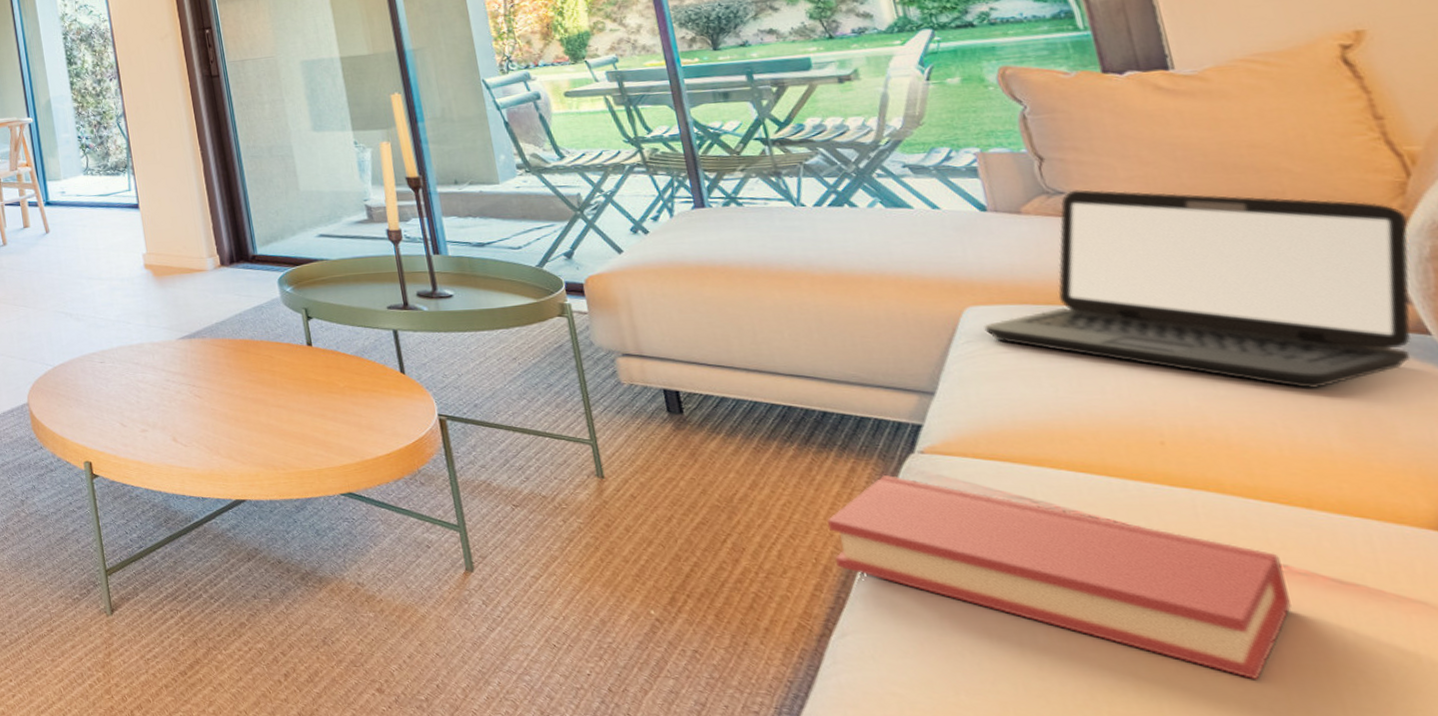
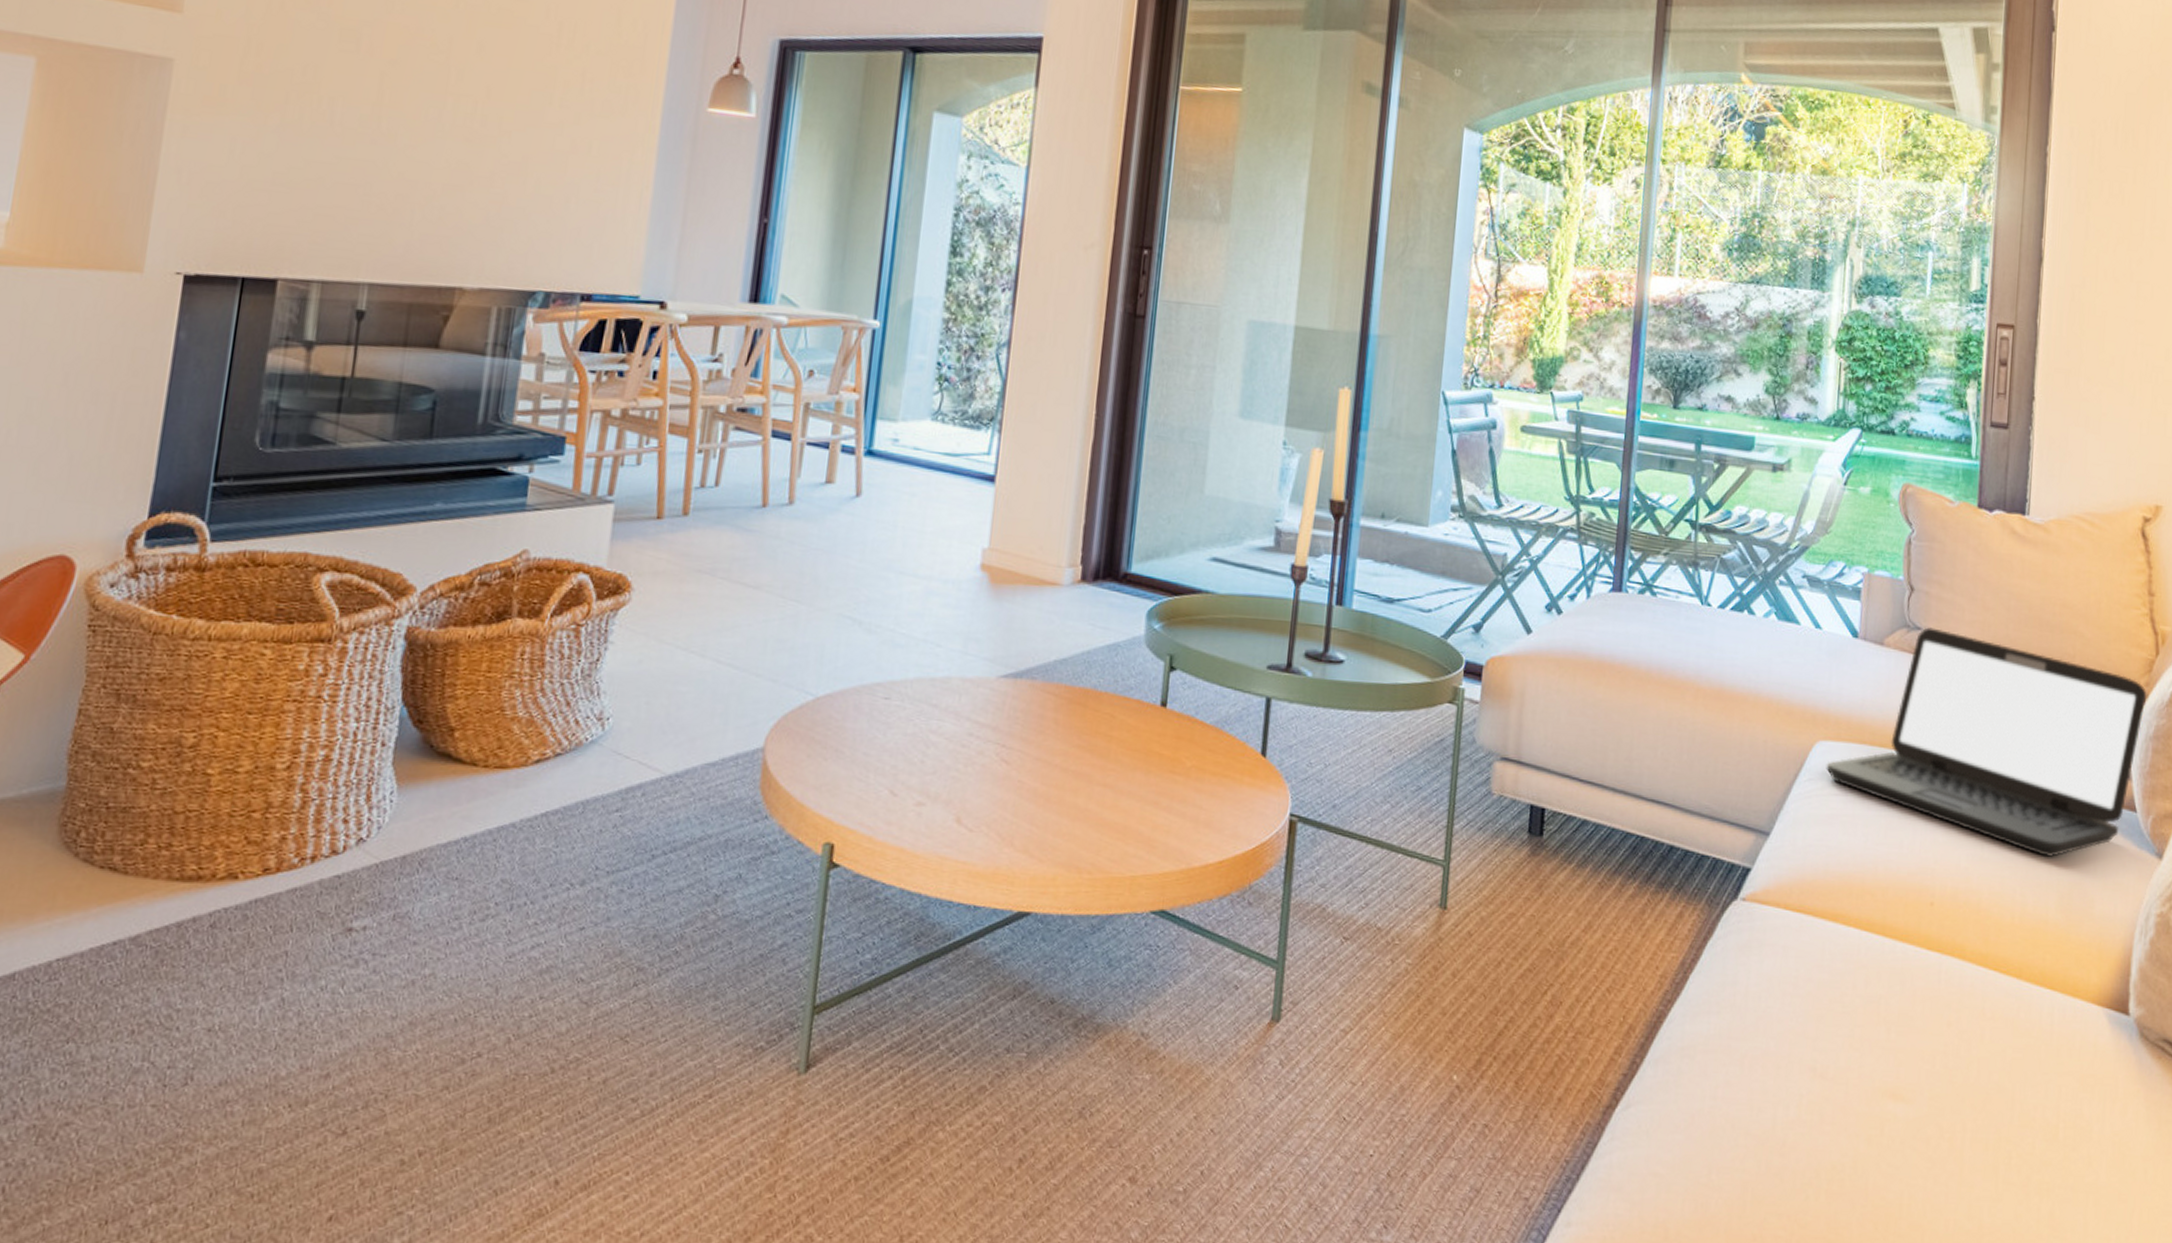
hardback book: present [827,474,1291,680] -> none [1641,922,1988,1155]

